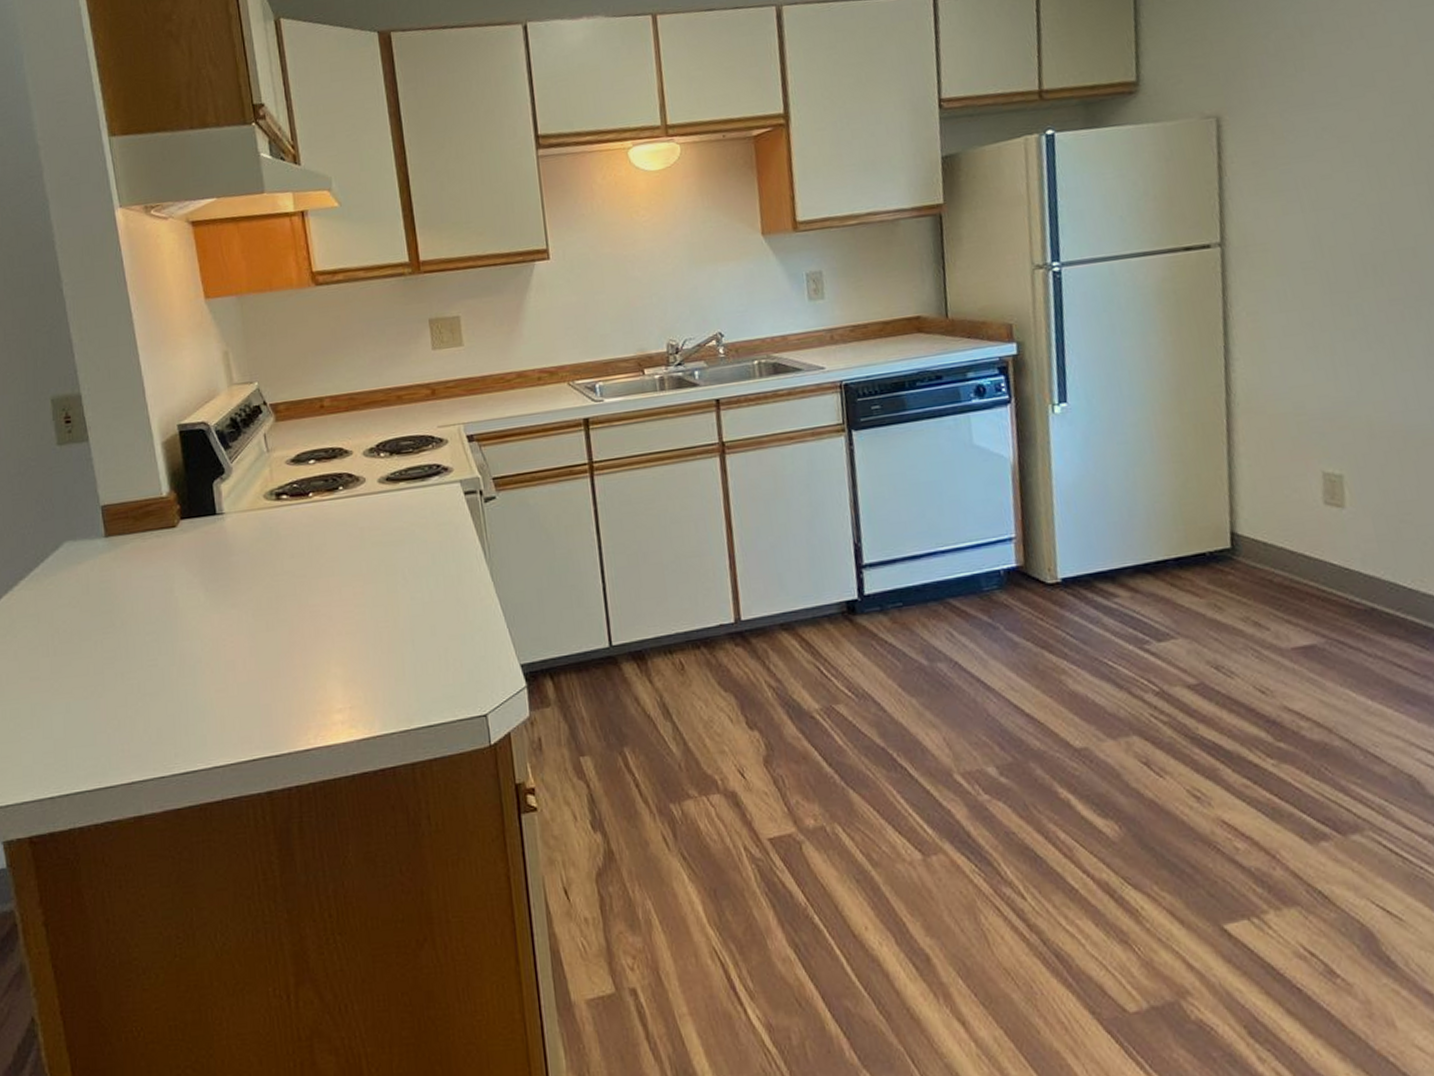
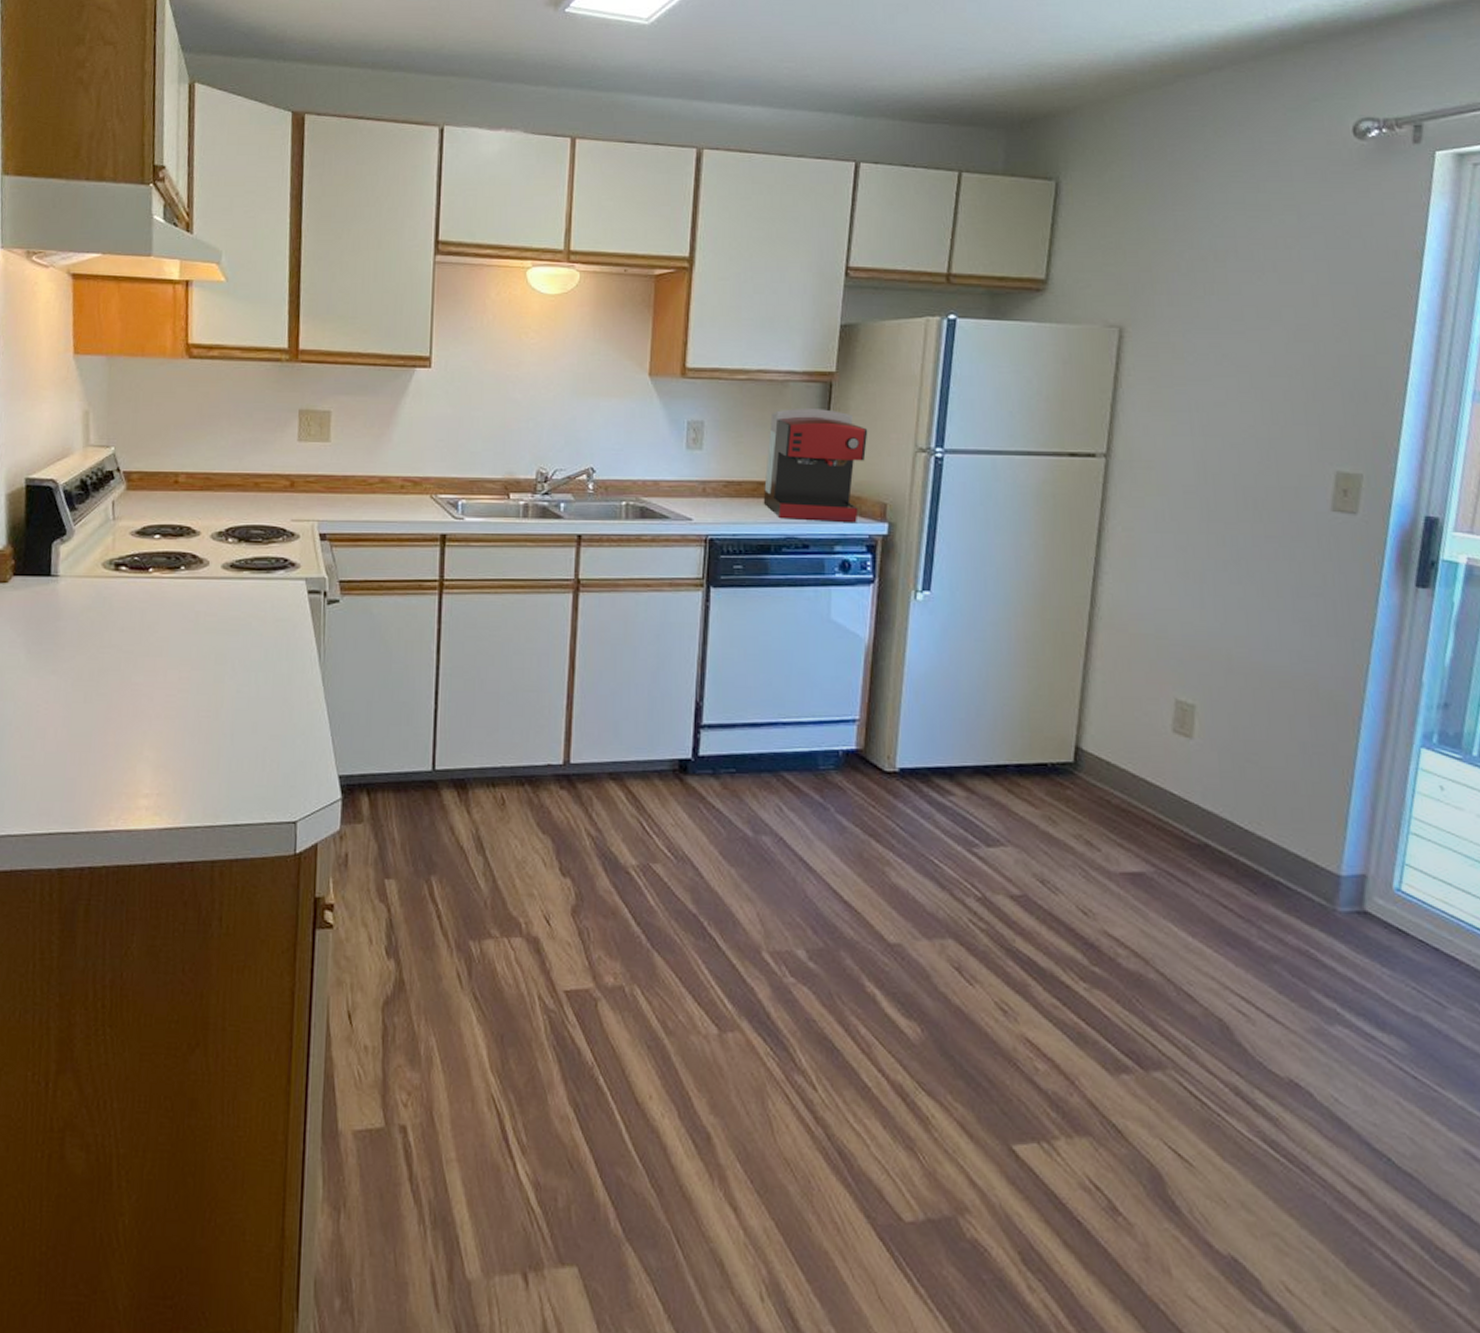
coffee maker: none [886,241,986,354] -> present [763,407,868,522]

